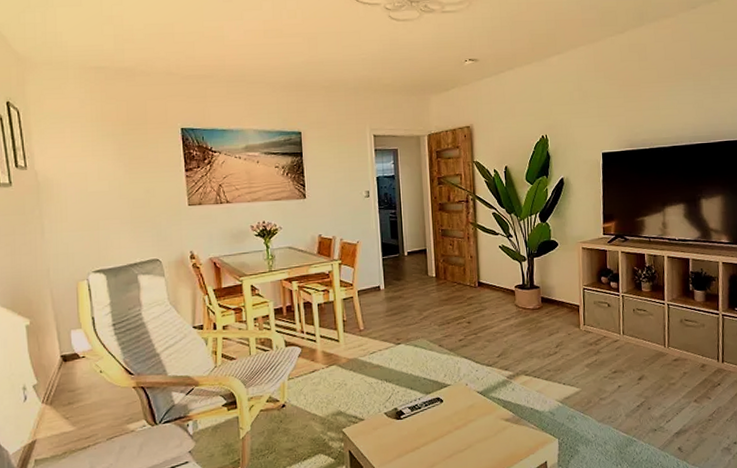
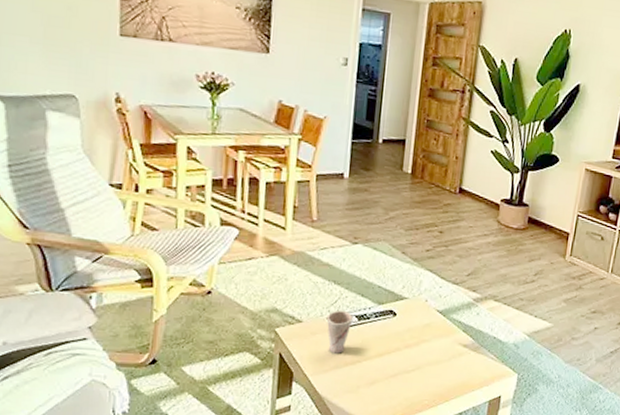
cup: none [384,404,407,444] -> present [326,310,354,354]

